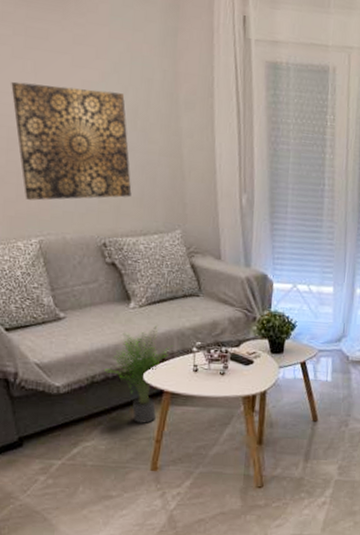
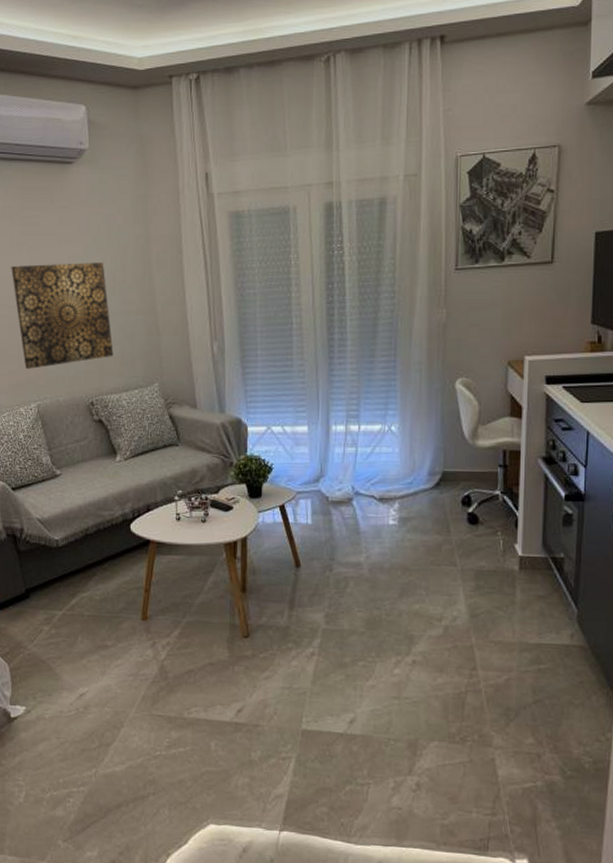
potted plant: present [104,325,173,424] -> none [96,477,156,574]

